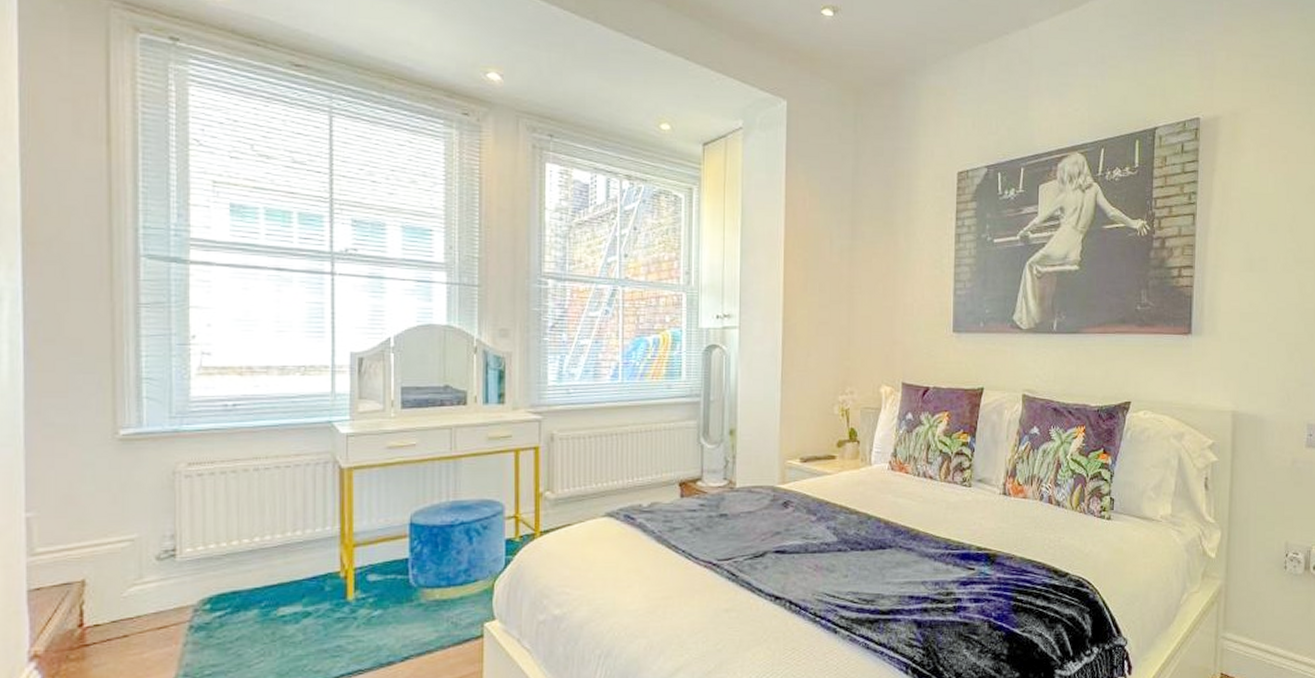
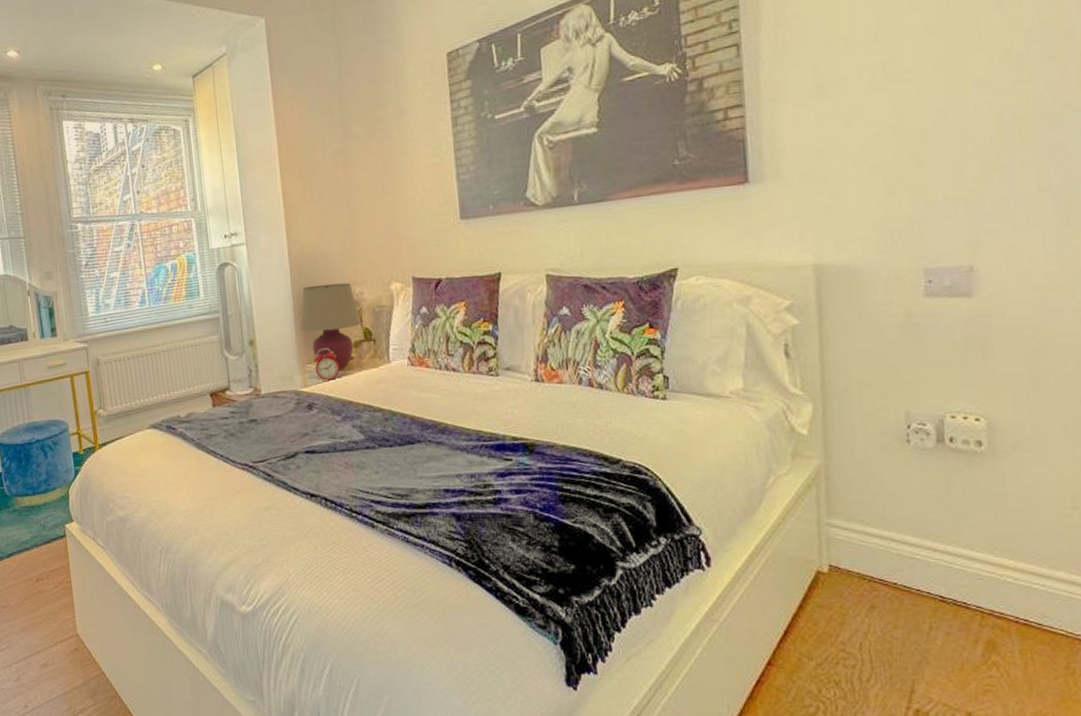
table lamp: none [785,379,848,470] -> present [300,282,362,372]
alarm clock: none [795,445,821,480] -> present [314,348,340,382]

